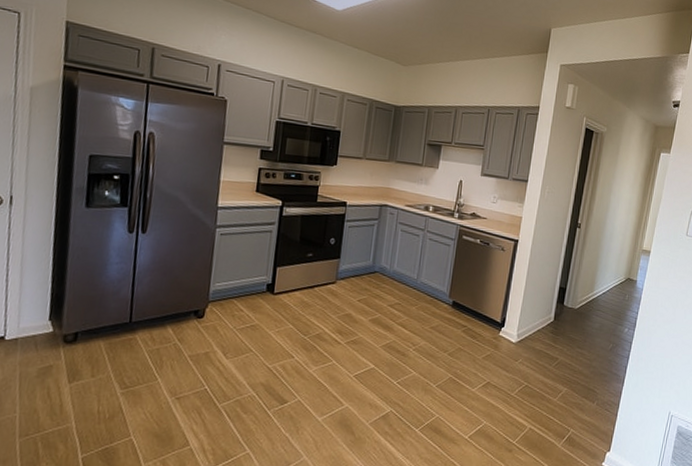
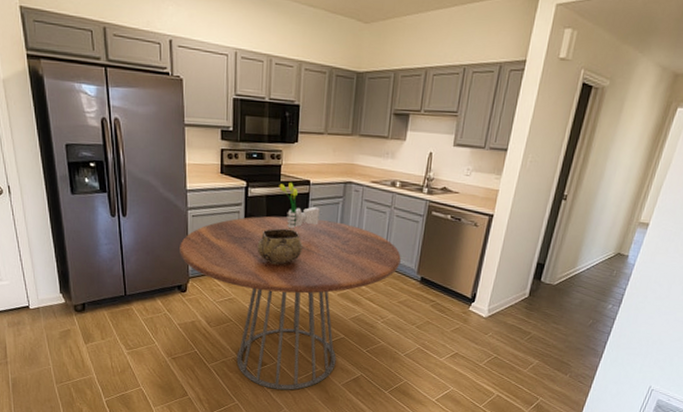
dining table: none [201,236,434,433] -> present [180,216,401,390]
decorative bowl: none [287,249,335,288] -> present [257,228,303,265]
bouquet: none [315,202,355,252] -> present [279,181,320,231]

